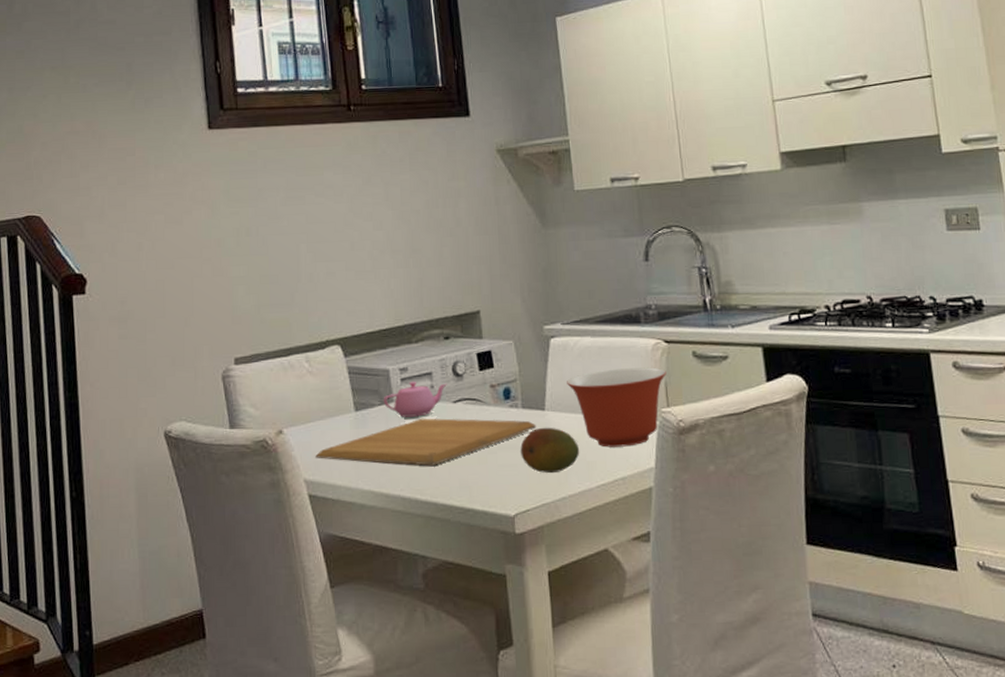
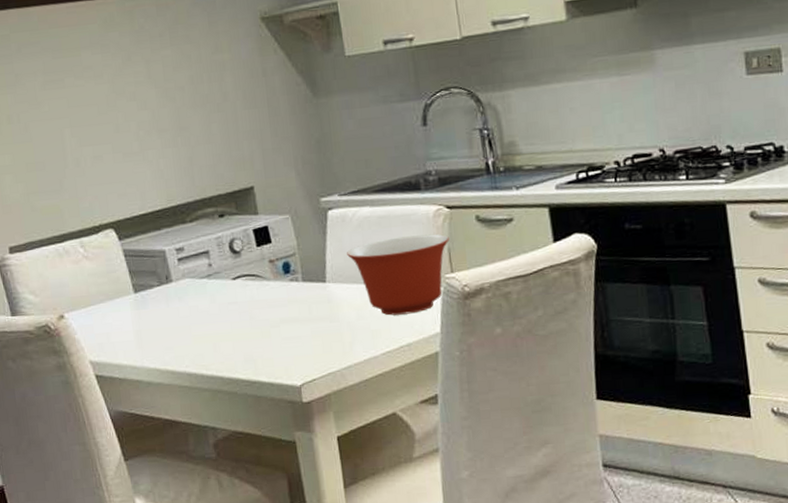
chopping board: present [315,418,537,466] -> none [98,293,319,342]
teapot: present [383,381,448,417] -> none [161,260,226,297]
fruit: present [520,427,580,474] -> none [303,298,364,344]

